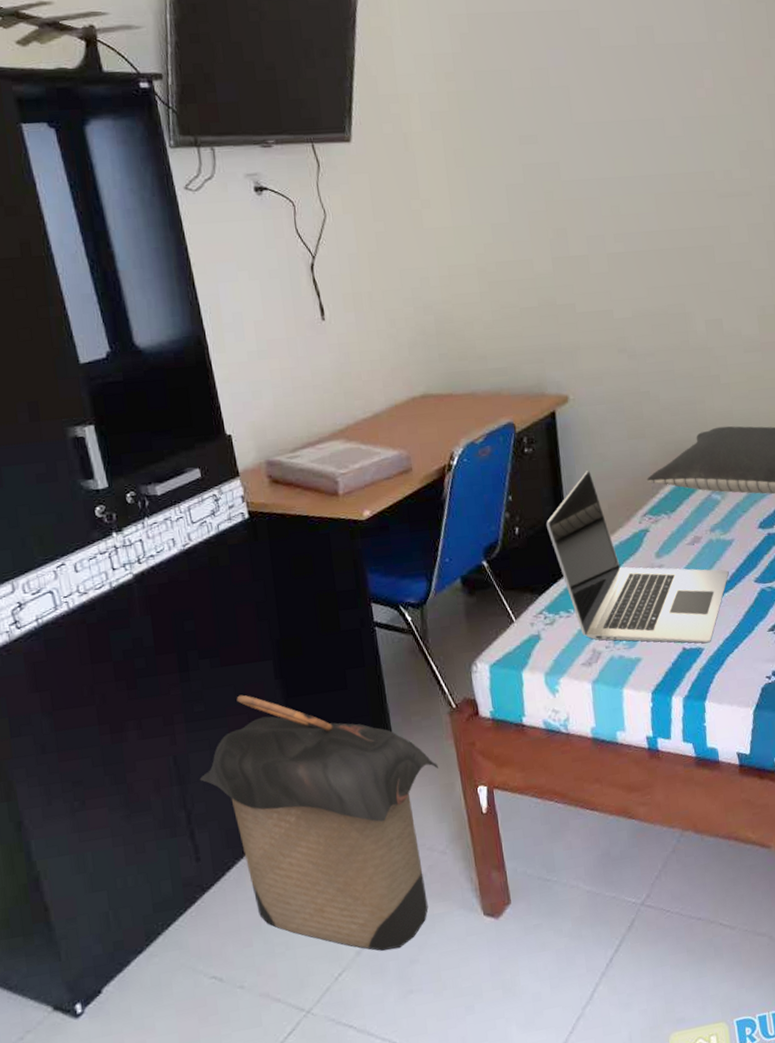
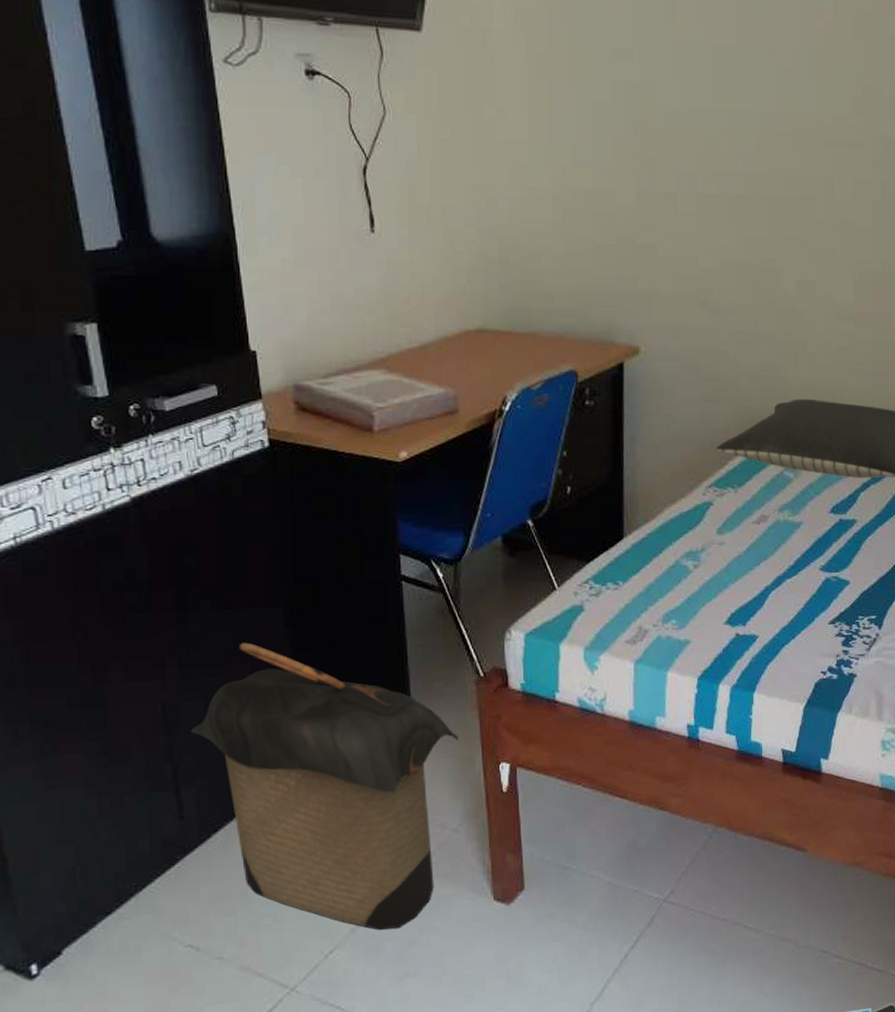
laptop: present [546,470,729,643] -> none [602,432,794,630]

